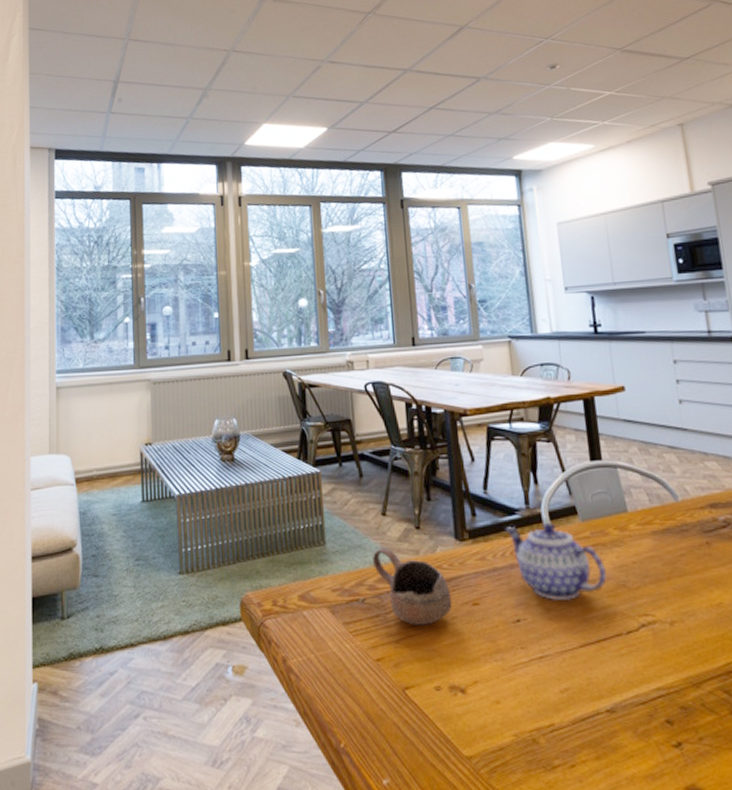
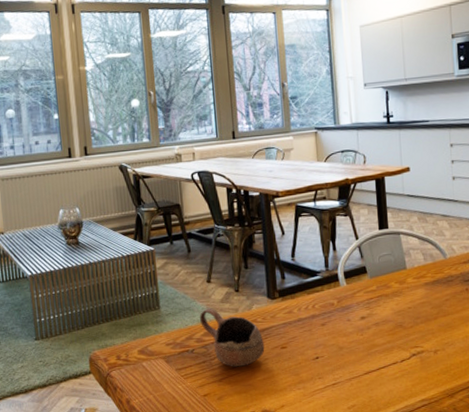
teapot: present [505,523,607,600] -> none [308,281,388,341]

